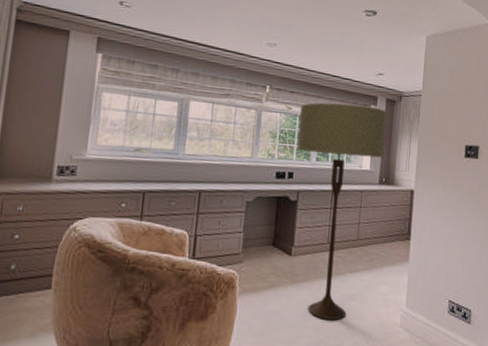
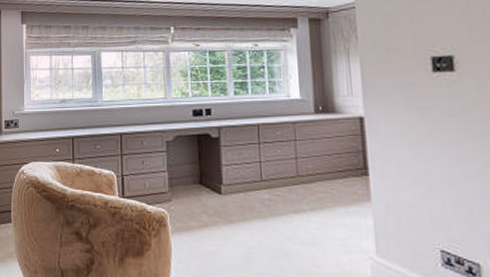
floor lamp: present [297,102,386,320] -> none [208,30,315,265]

